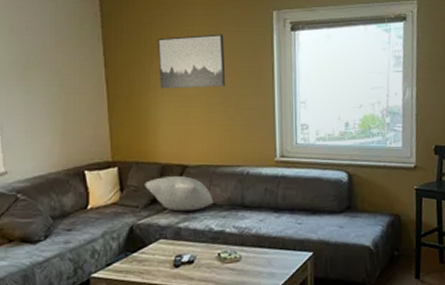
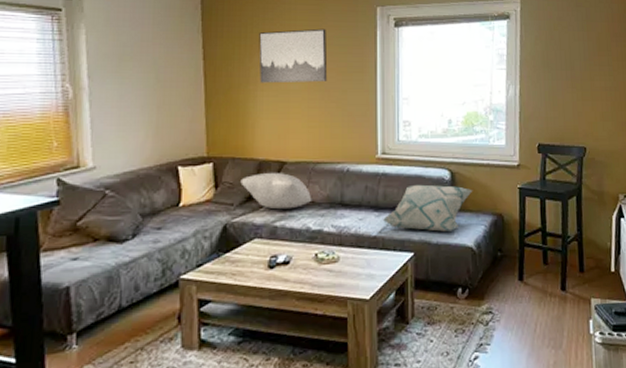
decorative pillow: none [283,186,370,232] -> present [383,184,473,232]

